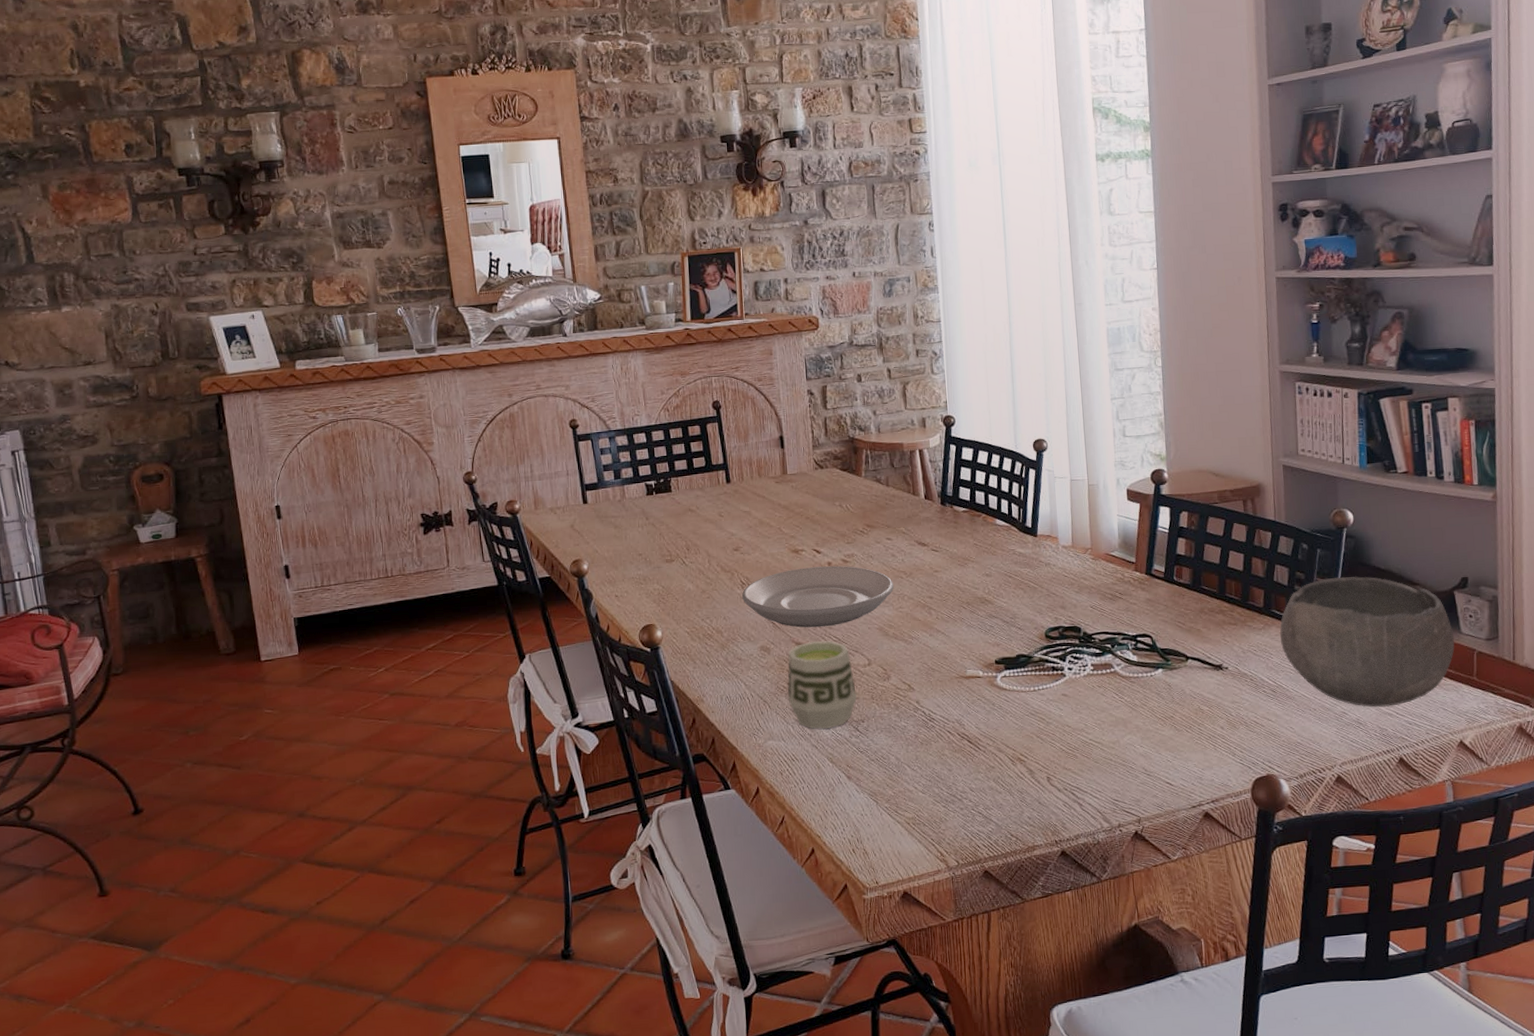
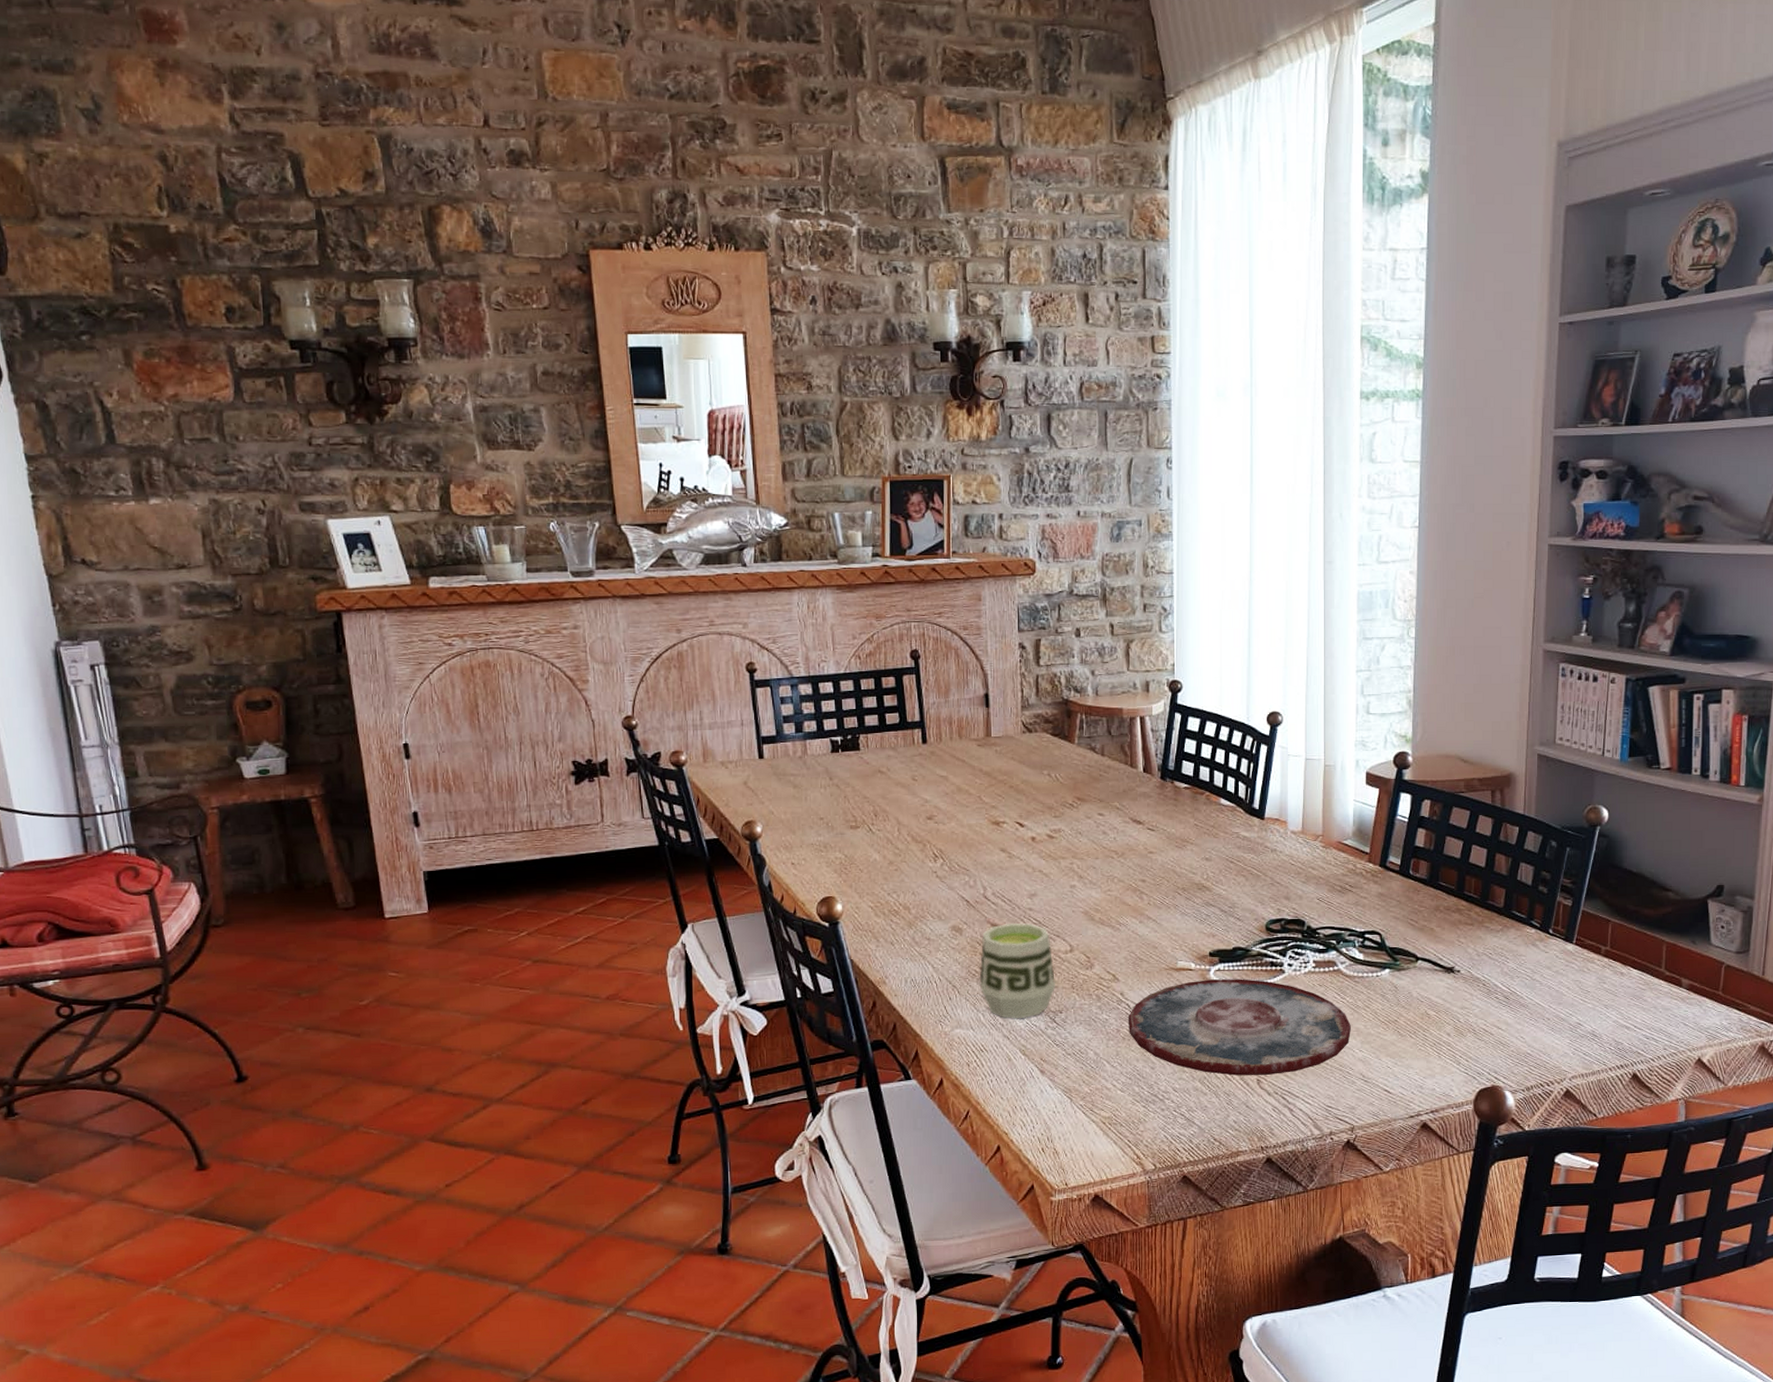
plate: present [741,565,894,628] -> none [933,841,1104,908]
plate: none [925,683,1131,774] -> present [1129,979,1351,1076]
bowl: present [1279,576,1455,707] -> none [1518,878,1703,1019]

